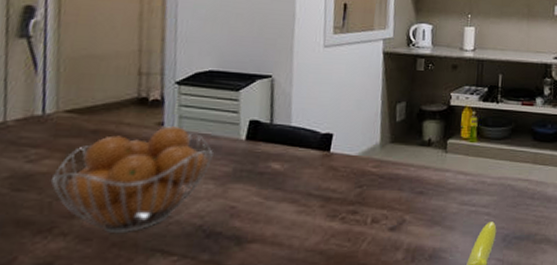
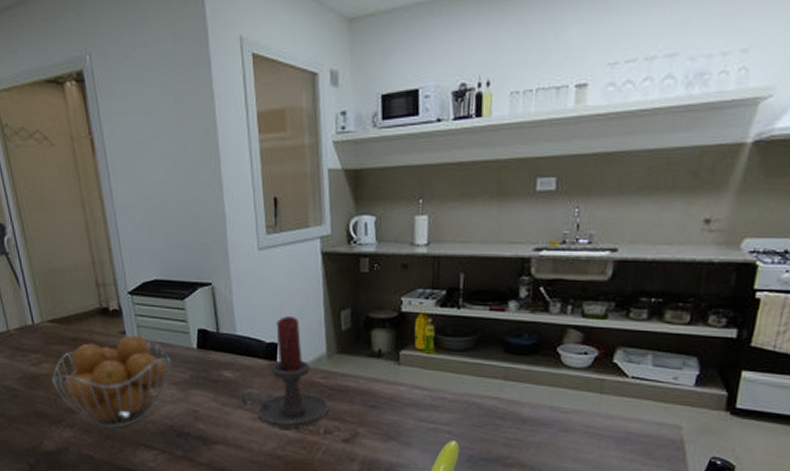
candle holder: none [286,108,380,220] -> present [241,316,330,429]

